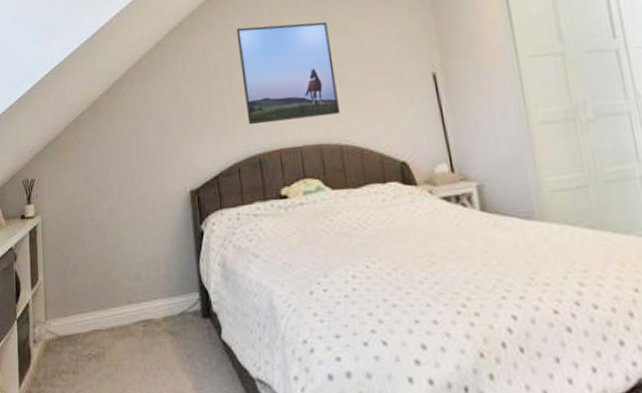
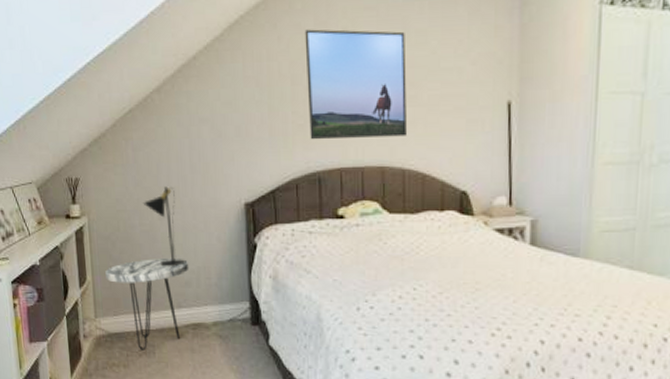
side table: none [57,252,138,354] -> present [105,259,189,350]
table lamp: none [93,180,135,261] -> present [143,186,186,267]

